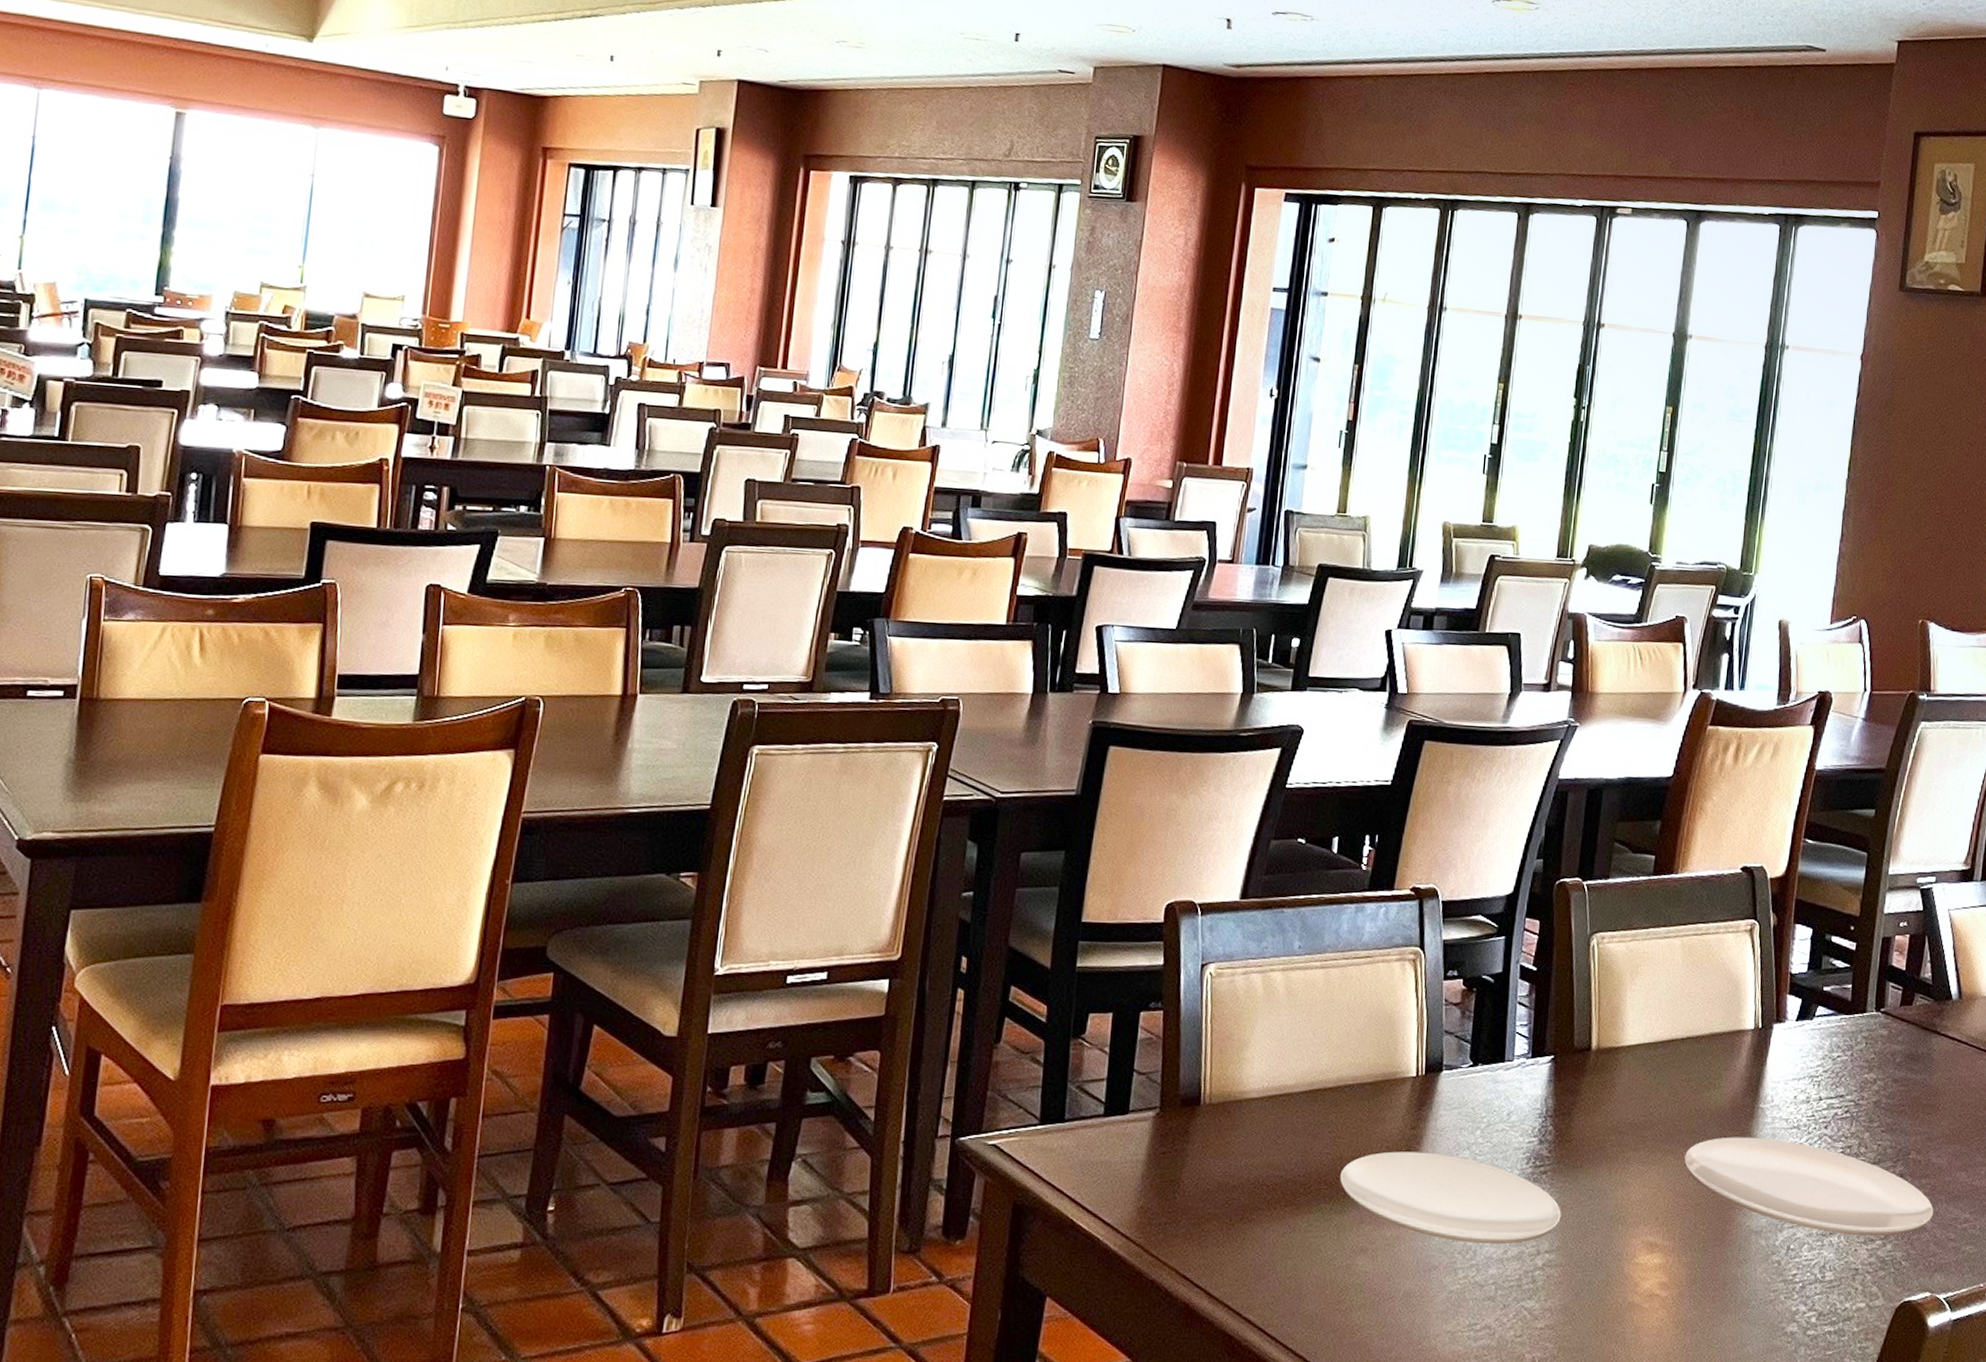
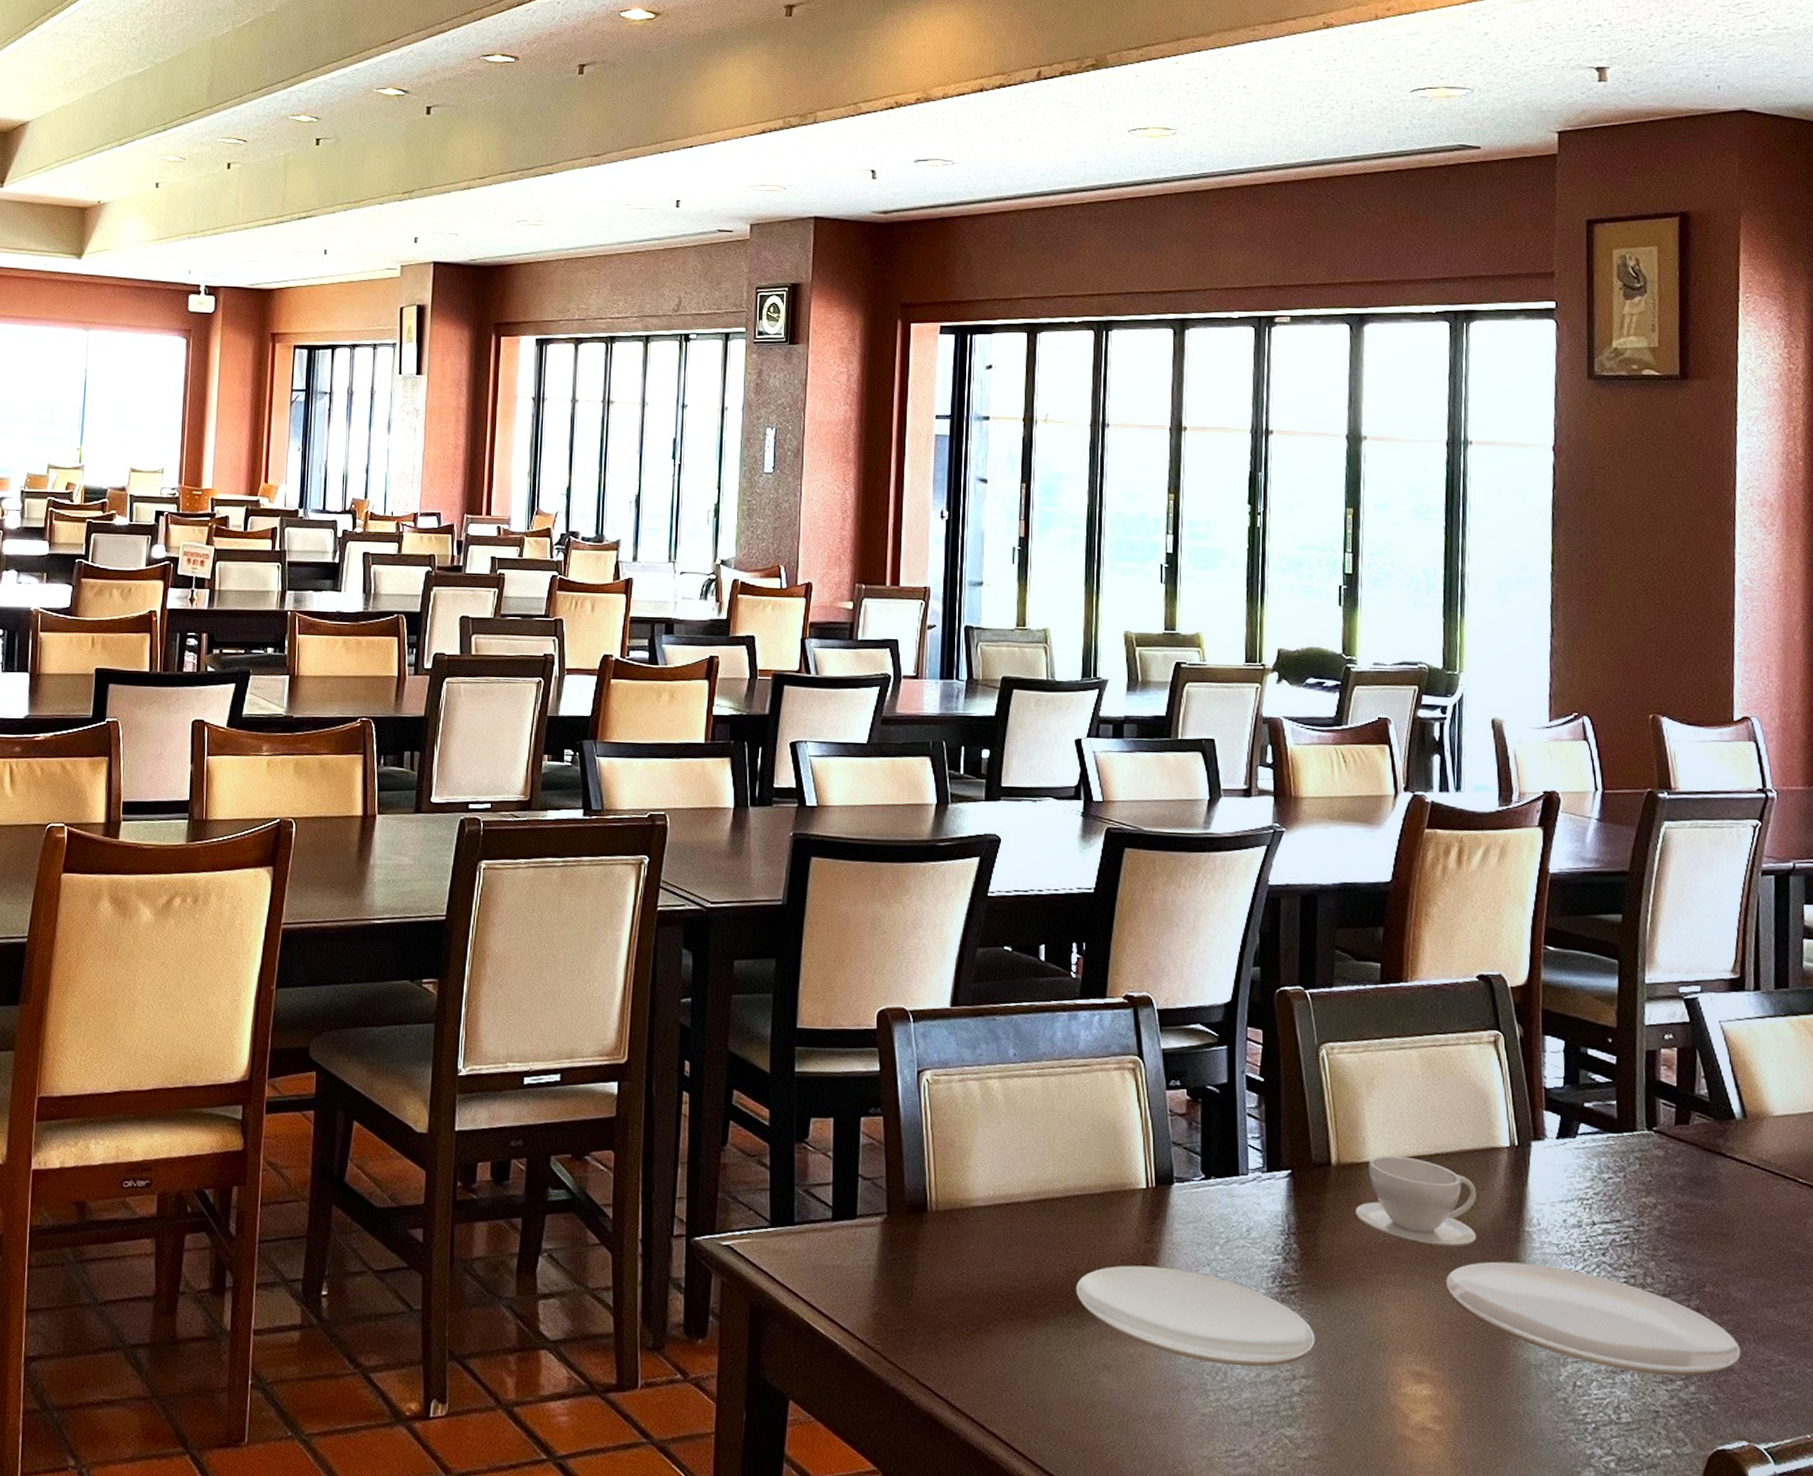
teacup: none [1608,1039,1721,1125] -> present [1354,1155,1477,1247]

